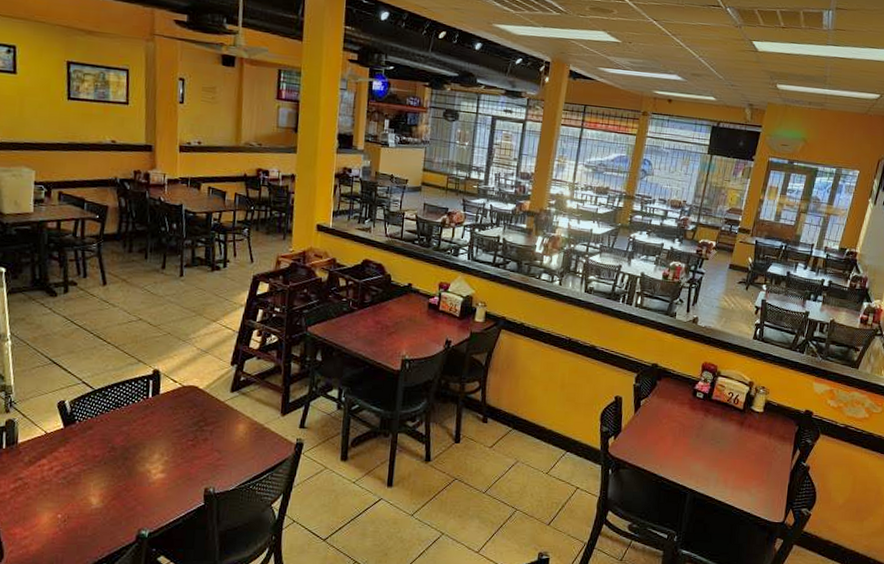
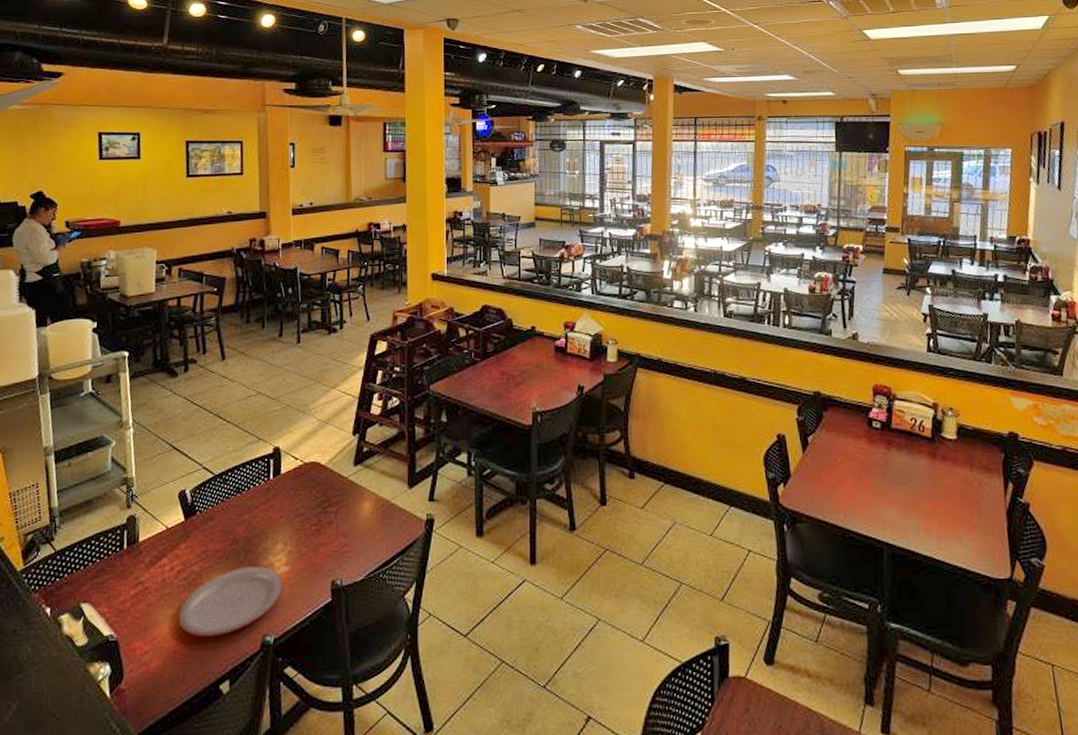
plate: none [57,471,158,528] -> present [178,566,283,636]

